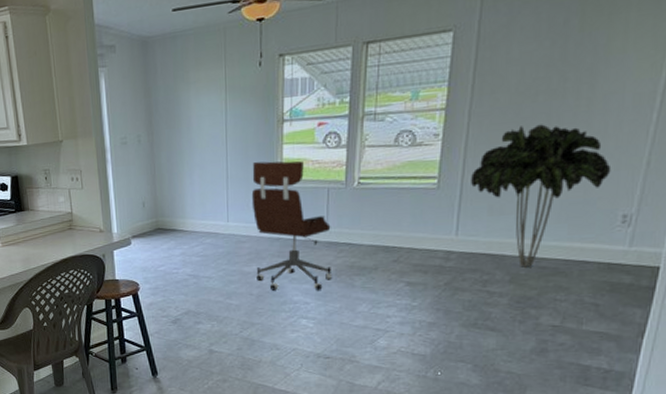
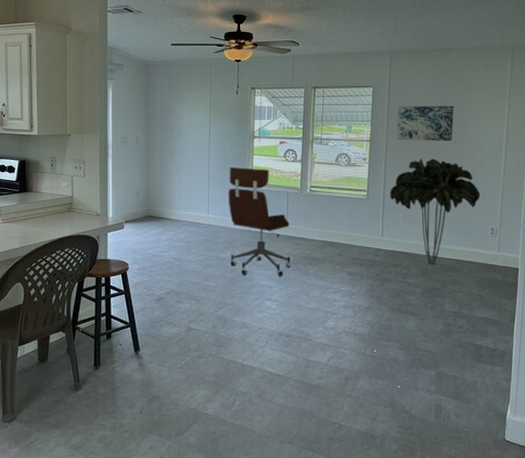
wall art: none [485,43,582,104] -> present [396,106,454,142]

